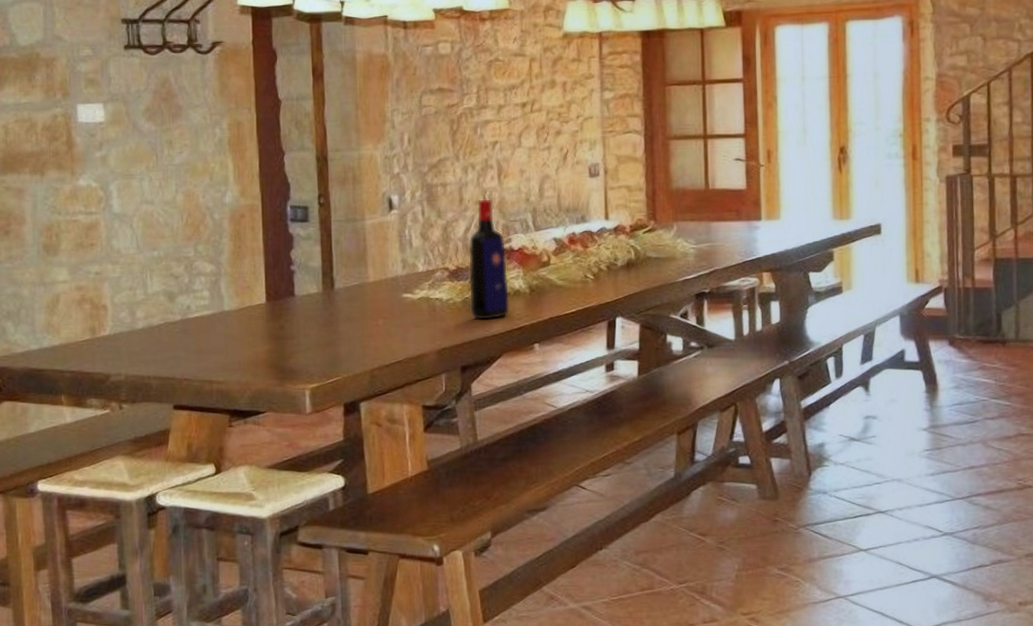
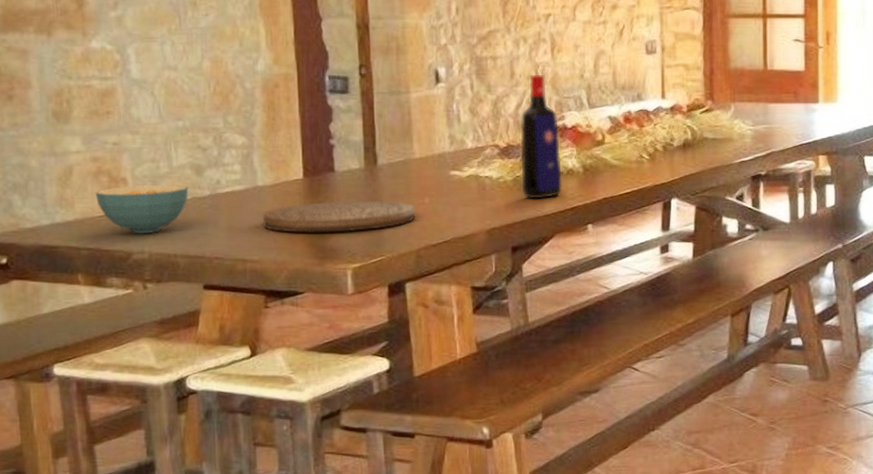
cereal bowl: none [78,310,162,357] -> present [95,184,189,234]
cutting board: none [228,323,370,355] -> present [263,200,416,233]

